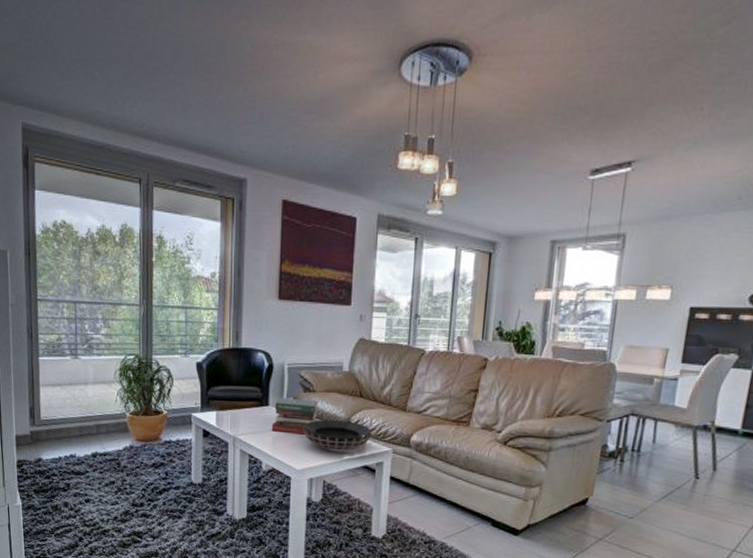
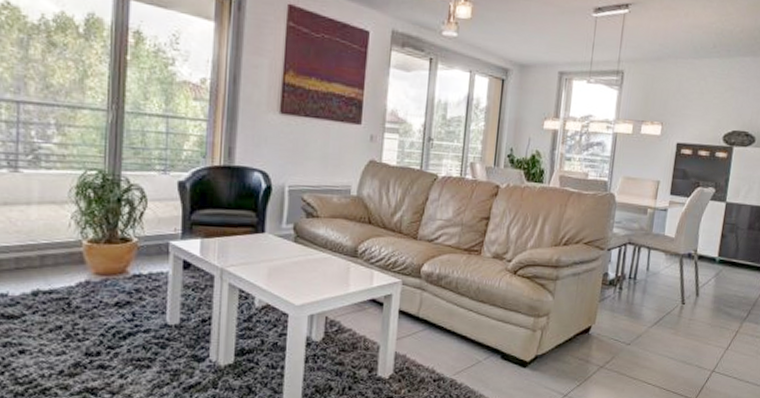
books: present [271,397,318,435] -> none [267,223,323,265]
decorative bowl: present [303,419,372,451] -> none [304,248,381,283]

